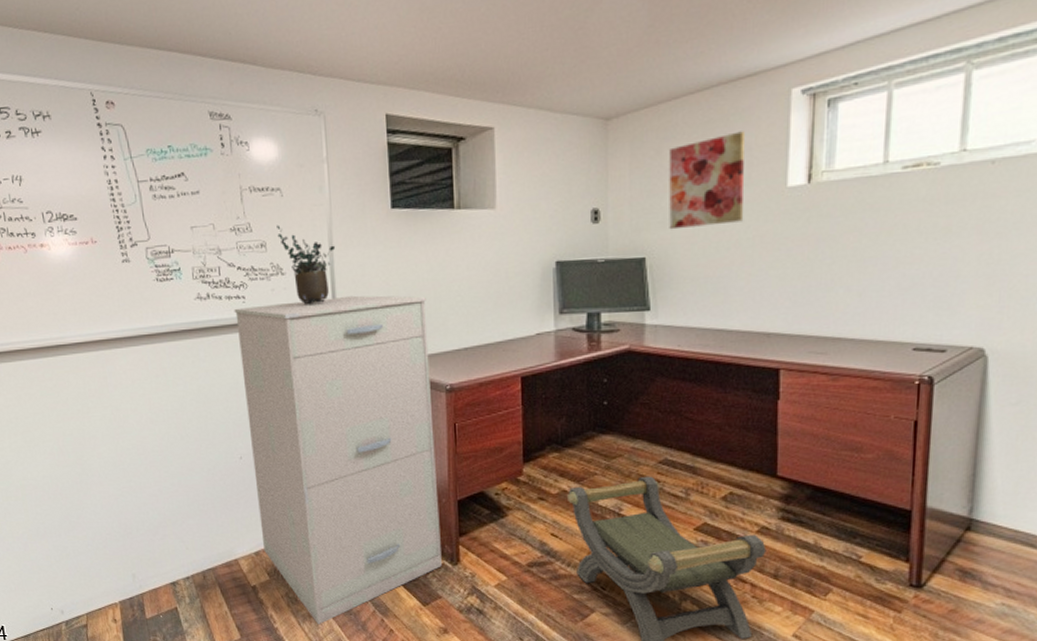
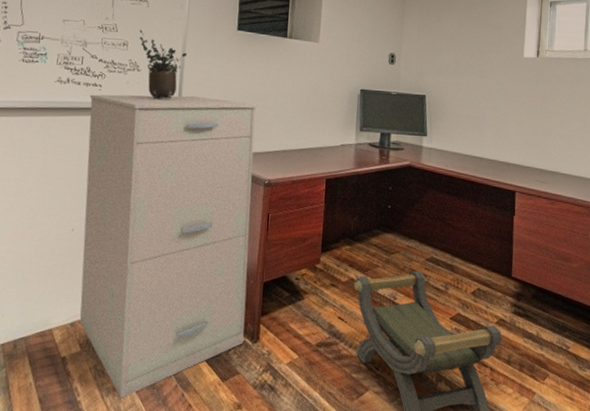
wall art: present [669,131,745,230] -> none [443,13,497,78]

